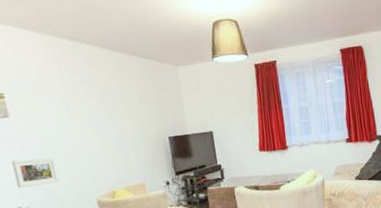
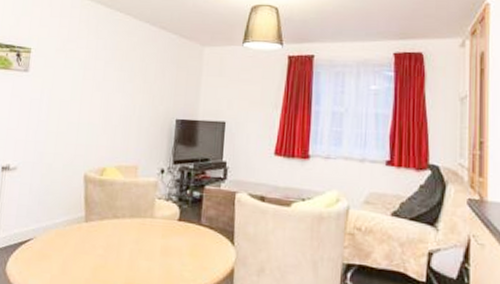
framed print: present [12,157,59,188] -> none [13,115,56,147]

